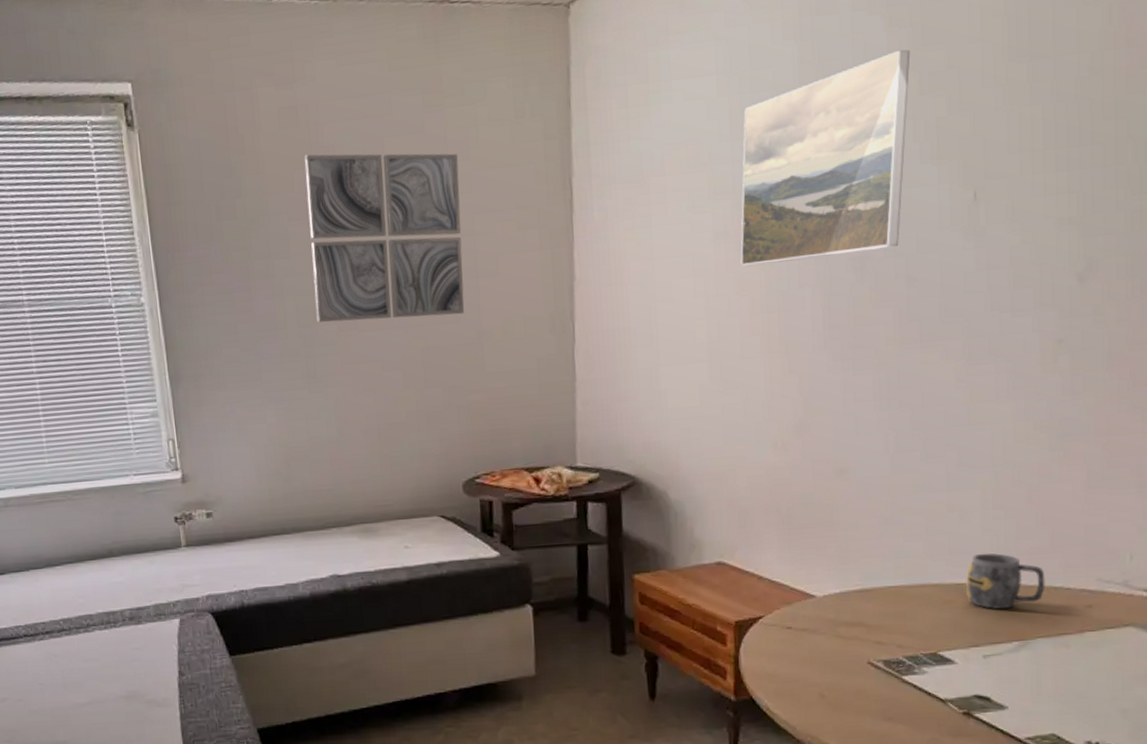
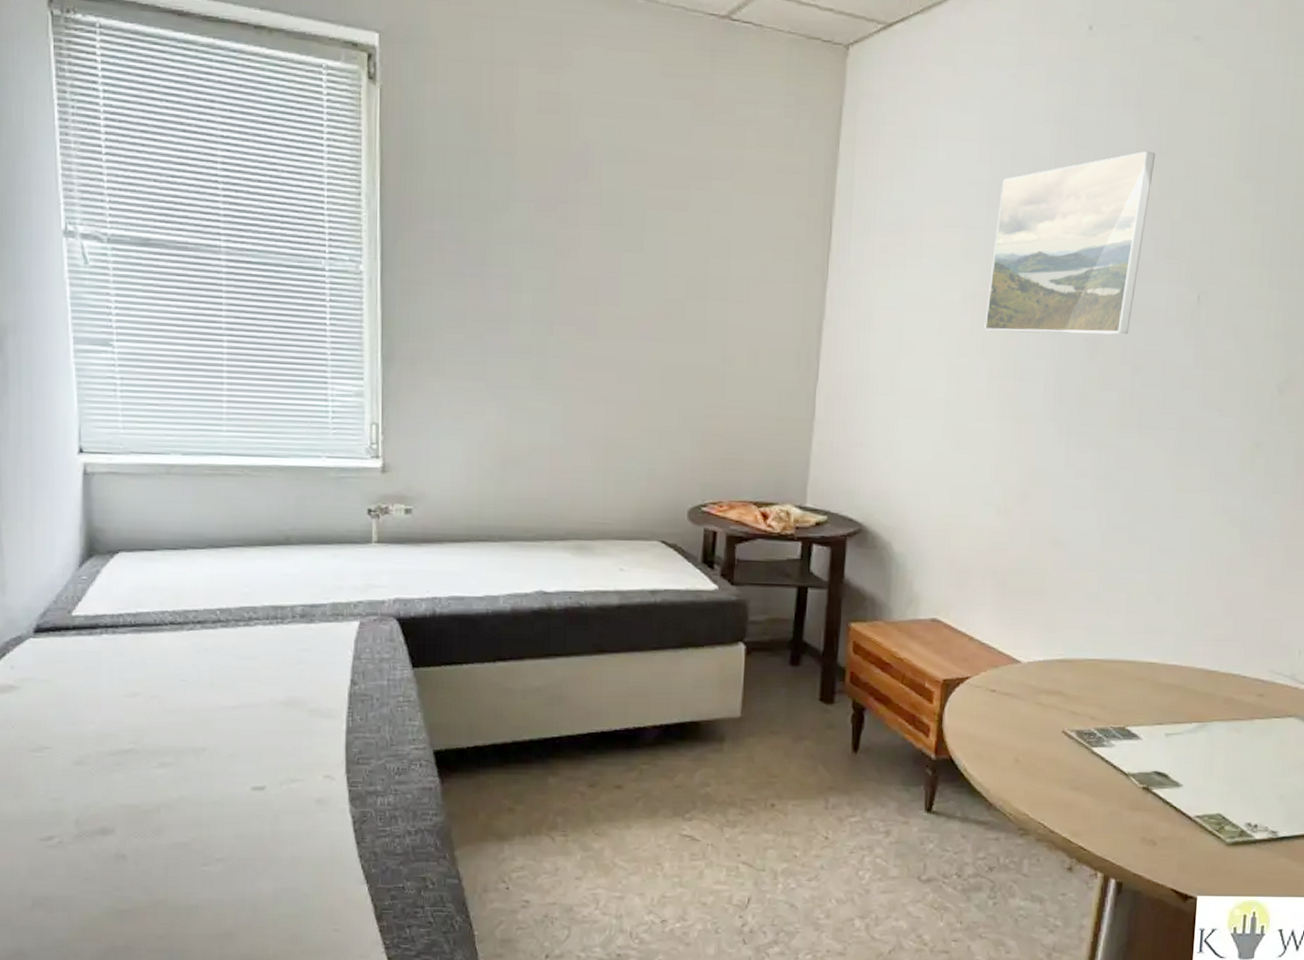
wall art: present [303,153,465,323] -> none [554,144,721,336]
mug: present [965,553,1046,610] -> none [1155,635,1226,691]

